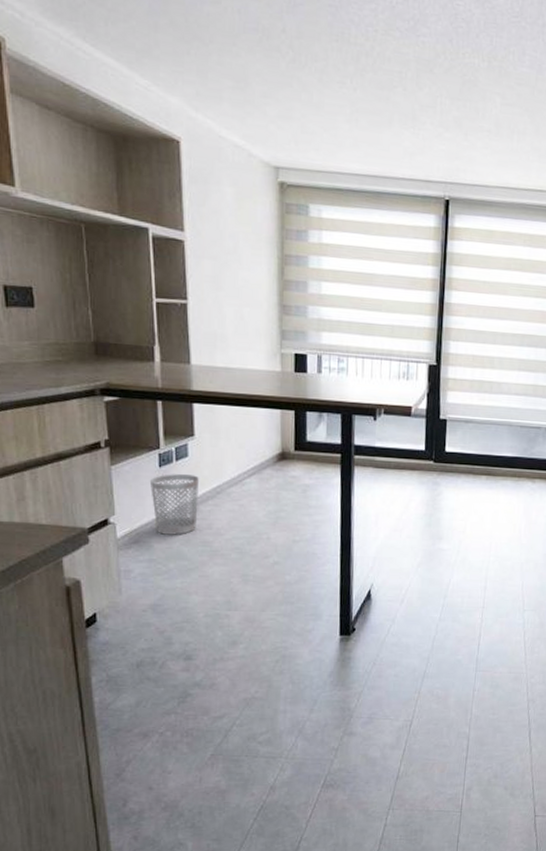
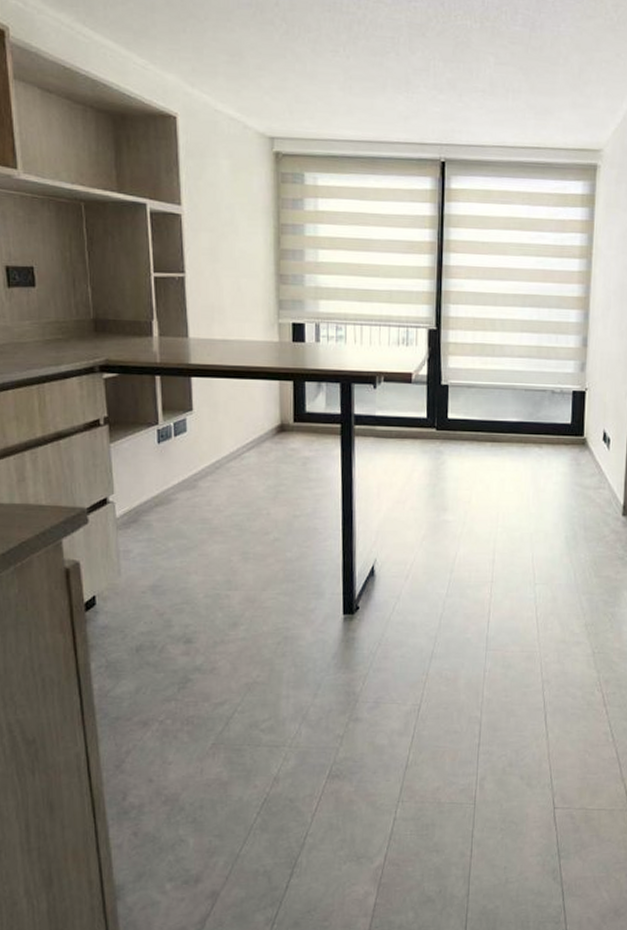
wastebasket: present [149,474,199,535] -> none [148,450,197,513]

